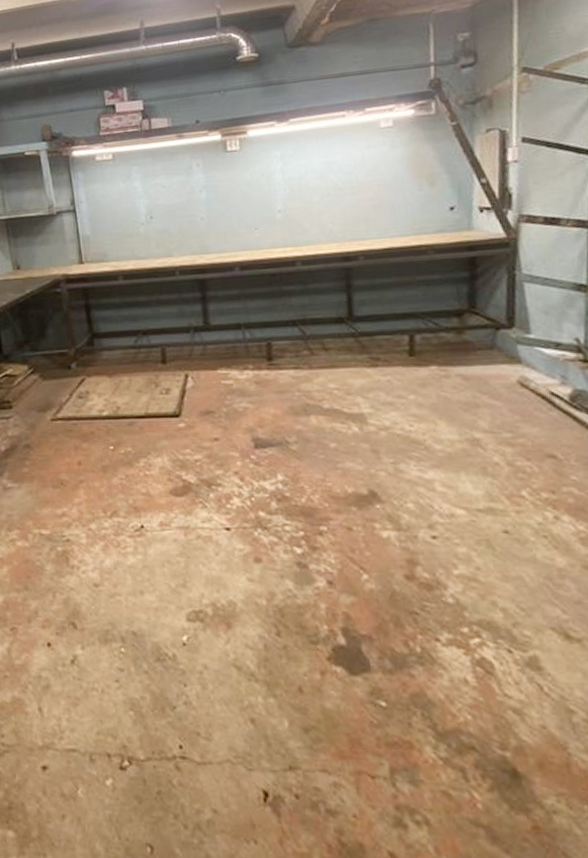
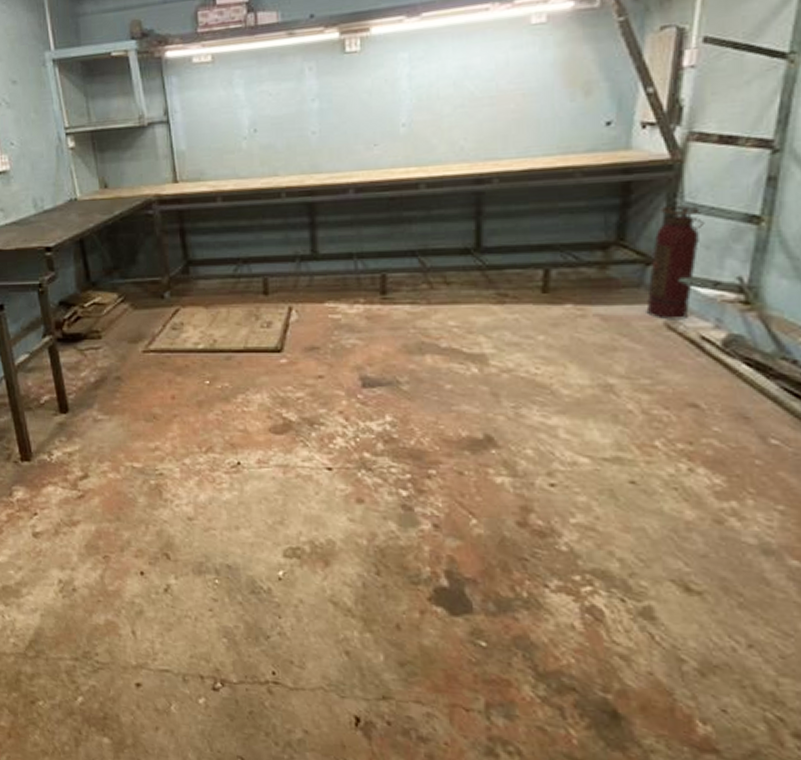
fire extinguisher: none [500,277,542,378] -> present [646,206,705,320]

